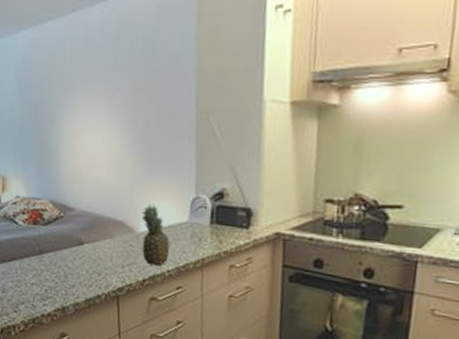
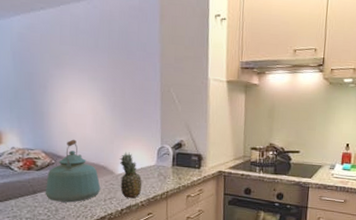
kettle: none [52,186,118,267] -> present [45,139,101,203]

